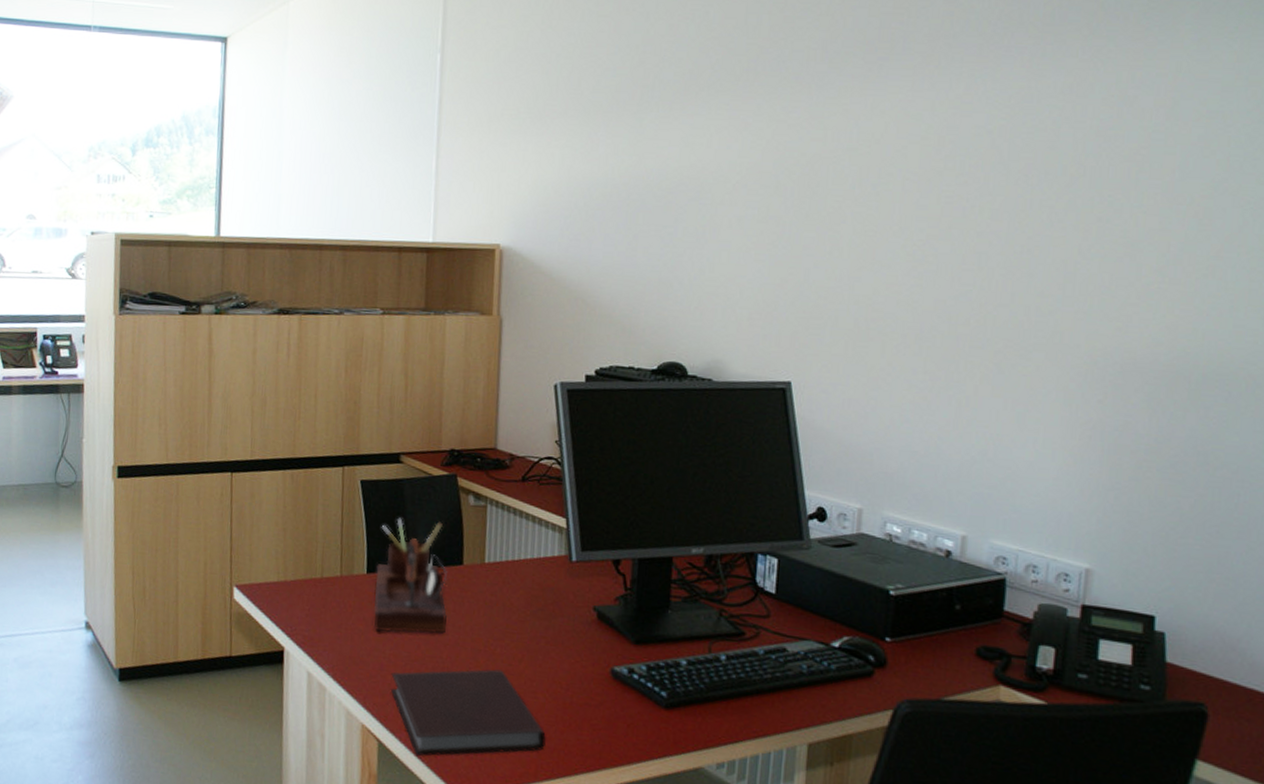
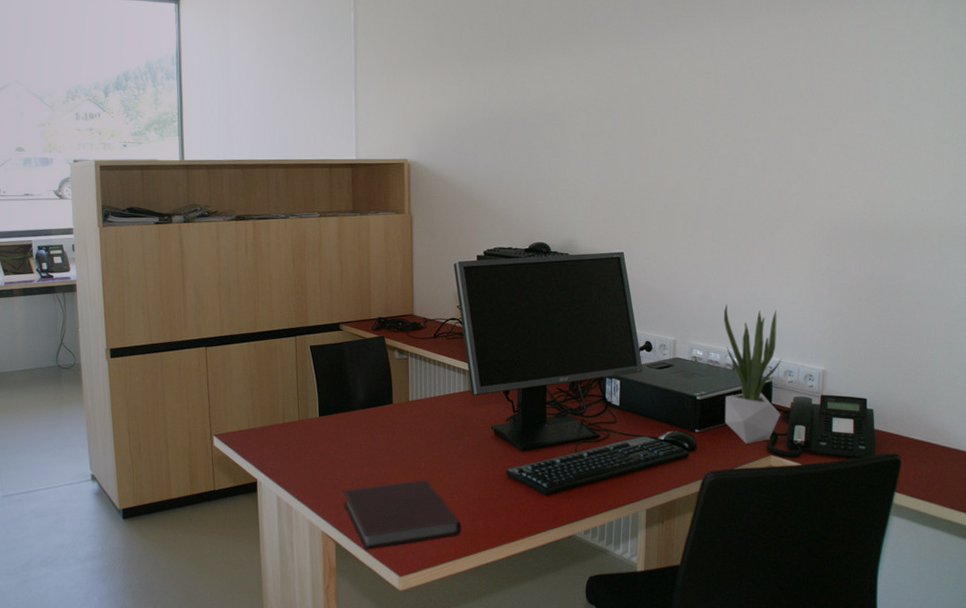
desk organizer: present [373,517,447,634] -> none [326,372,382,460]
potted plant: none [930,463,1022,666] -> present [723,304,782,444]

